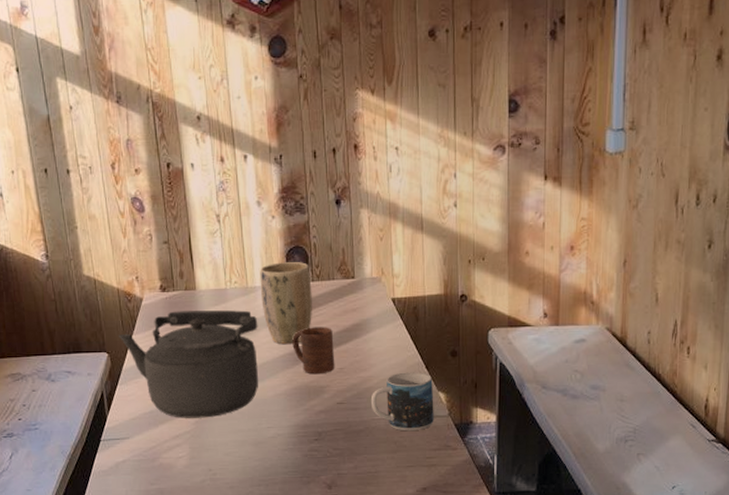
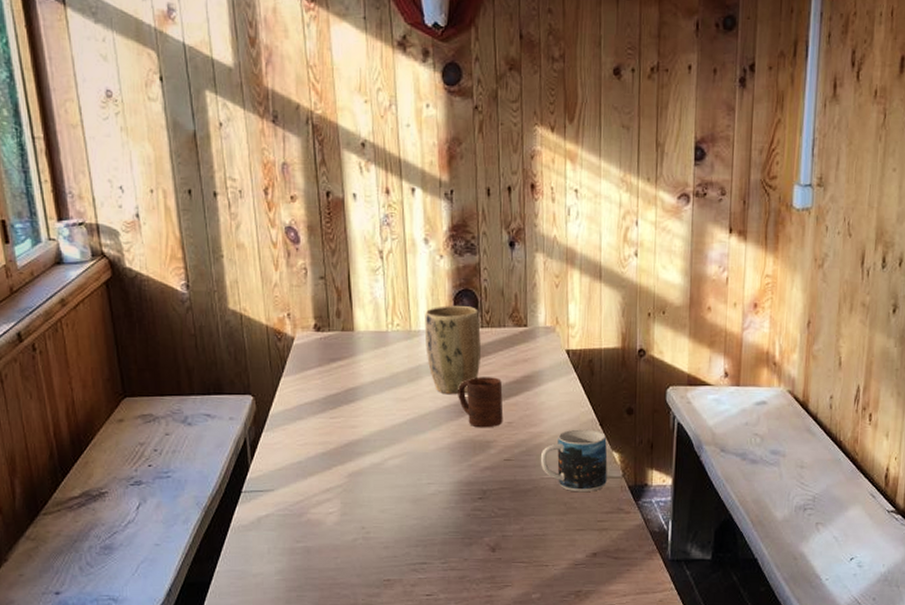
kettle: present [118,310,258,418] -> none [265,353,421,471]

